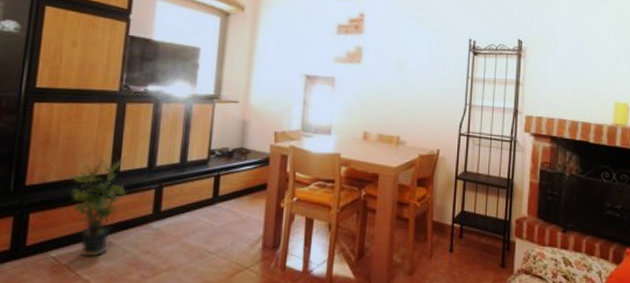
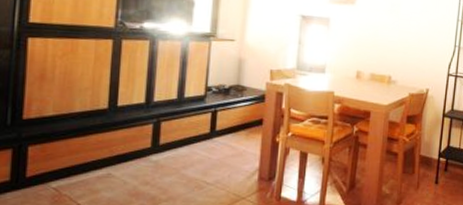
potted plant: present [71,158,126,257] -> none [68,93,124,188]

